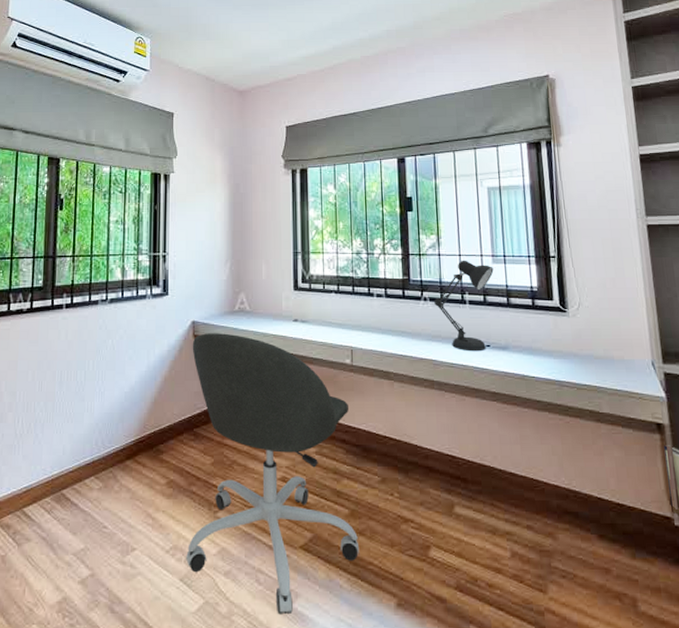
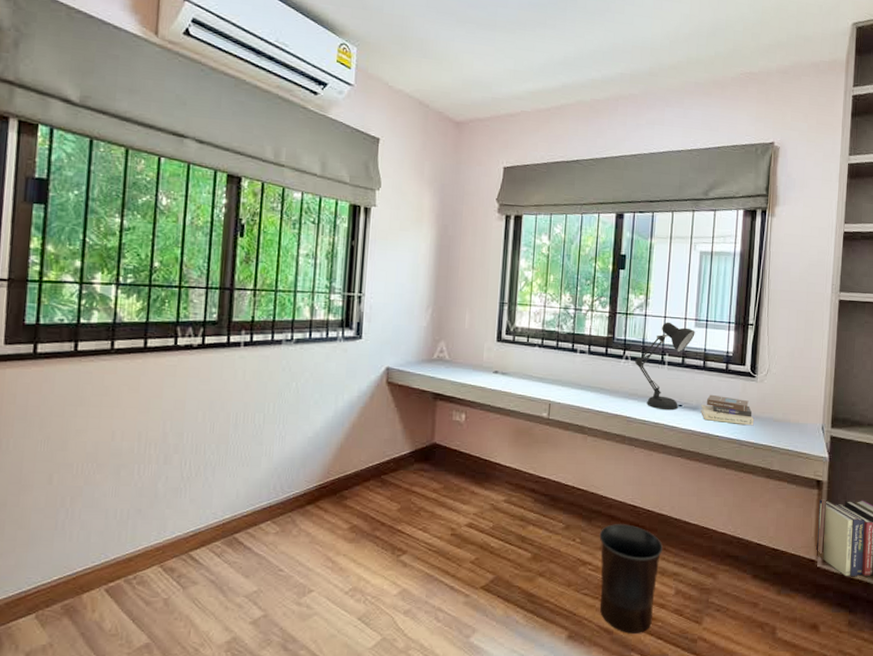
office chair: present [186,333,360,615] -> none [365,380,541,648]
waste bin: none [418,476,490,603] -> present [599,524,663,634]
books: none [511,332,573,365] -> present [701,394,754,426]

